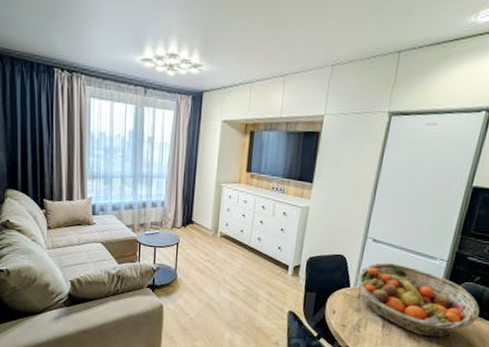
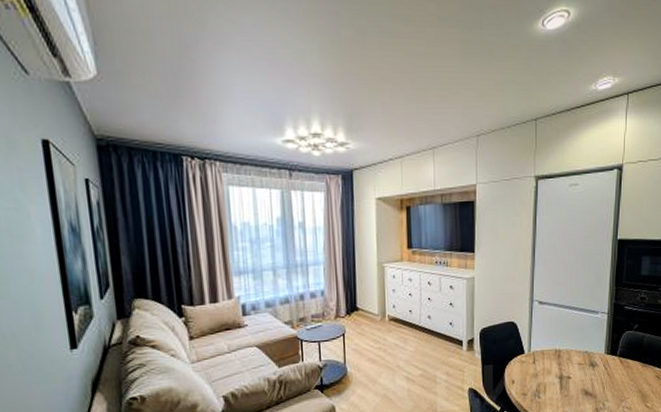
fruit basket: present [356,262,480,339] -> none [529,323,643,392]

